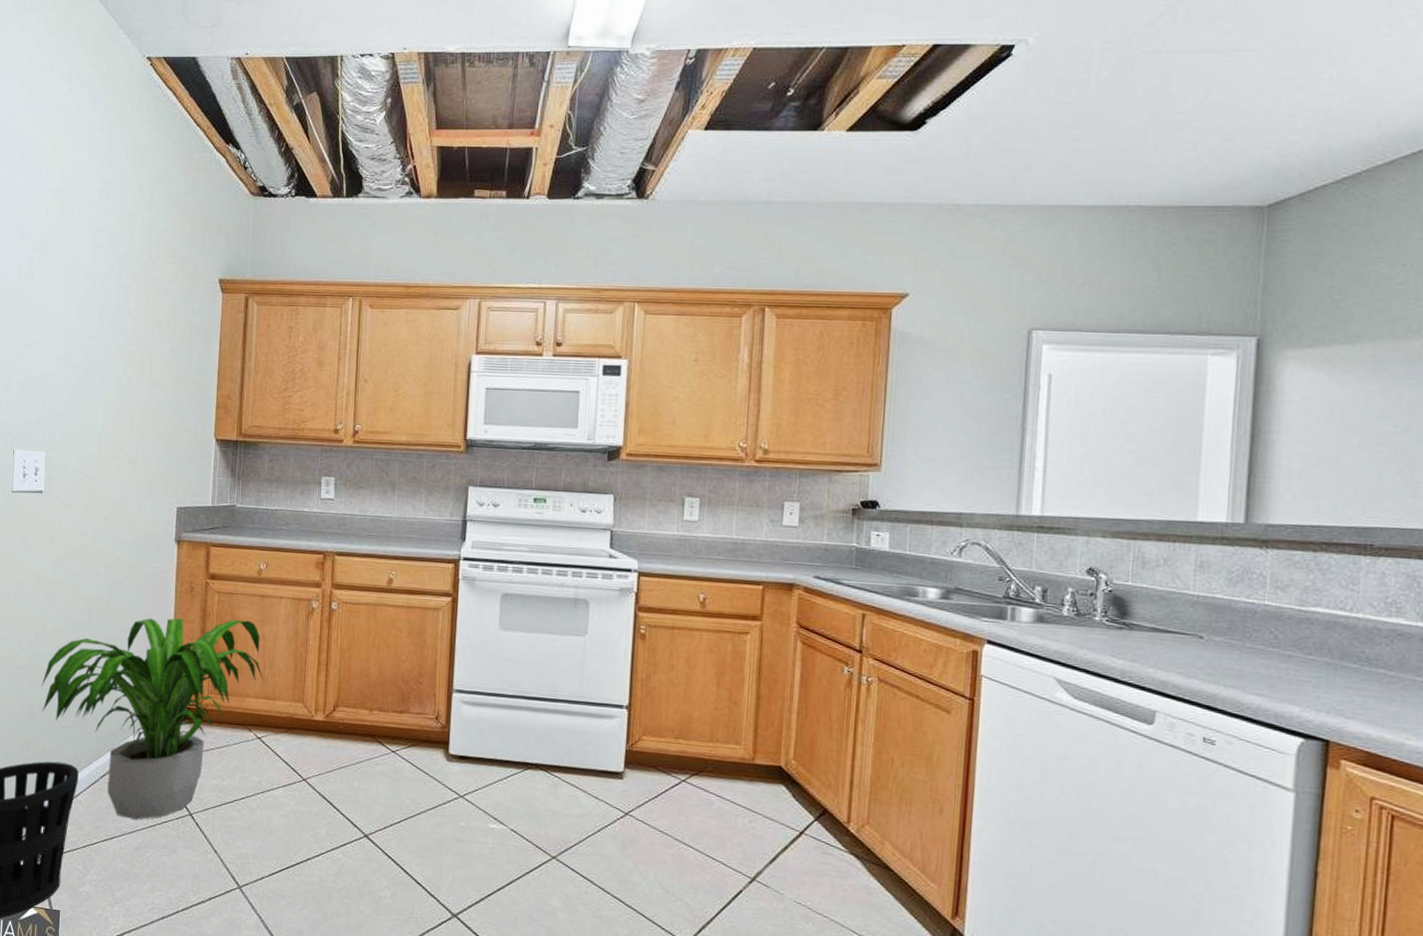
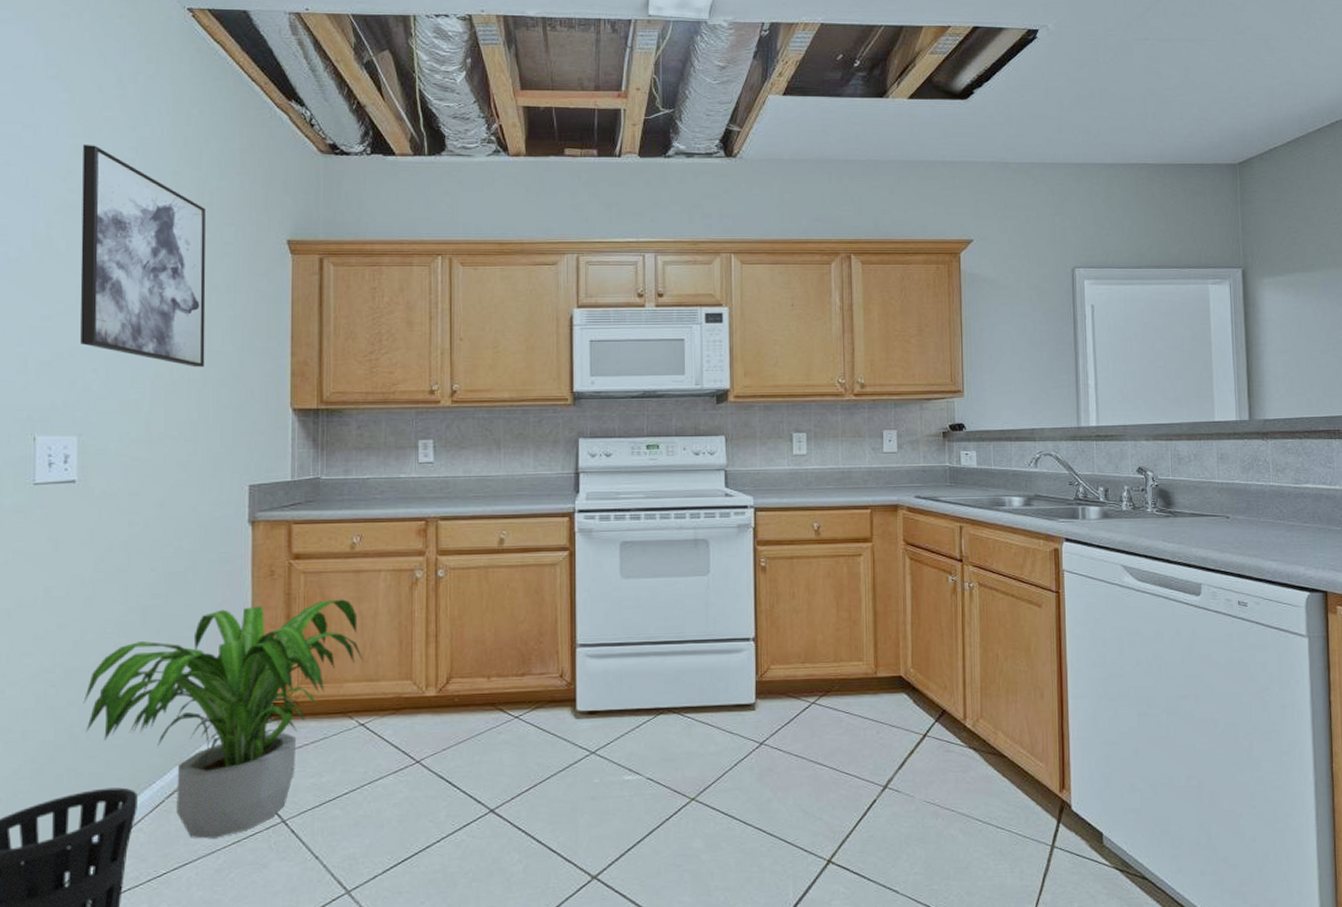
wall art: none [51,187,153,396] -> present [80,144,206,368]

